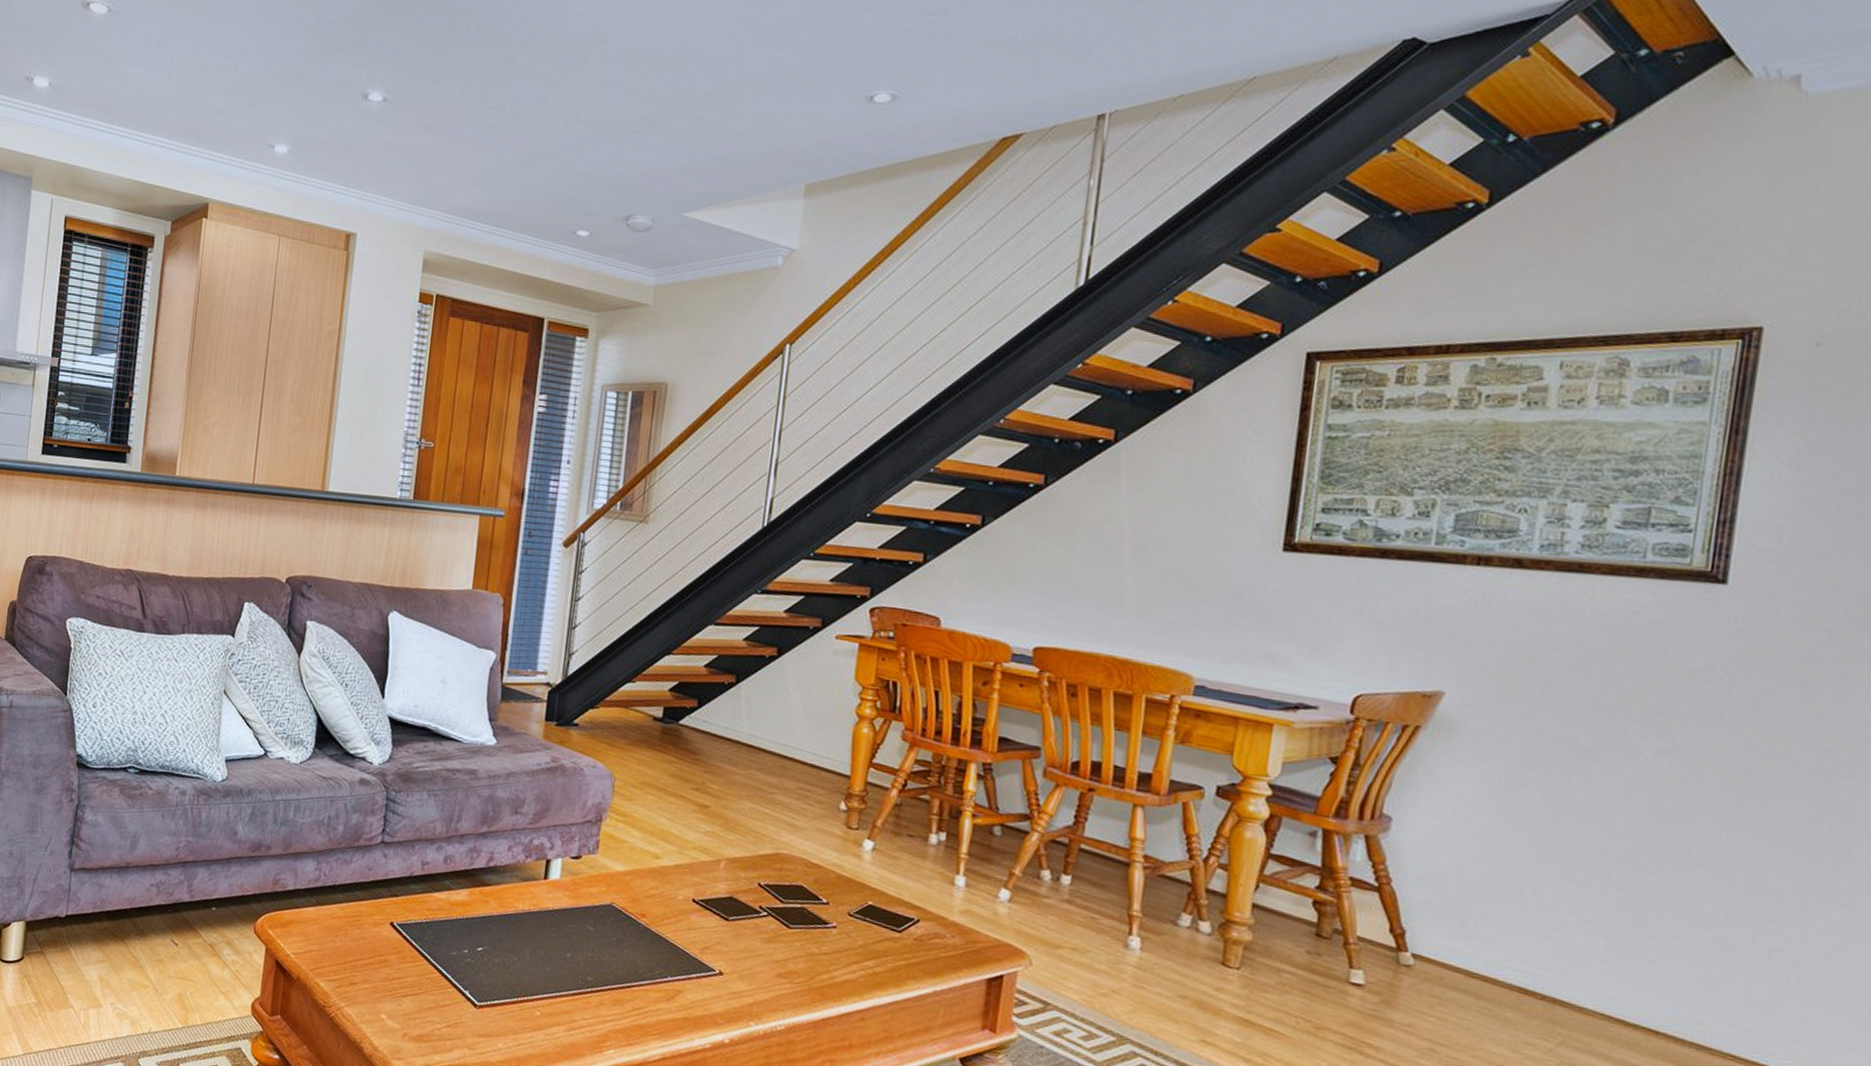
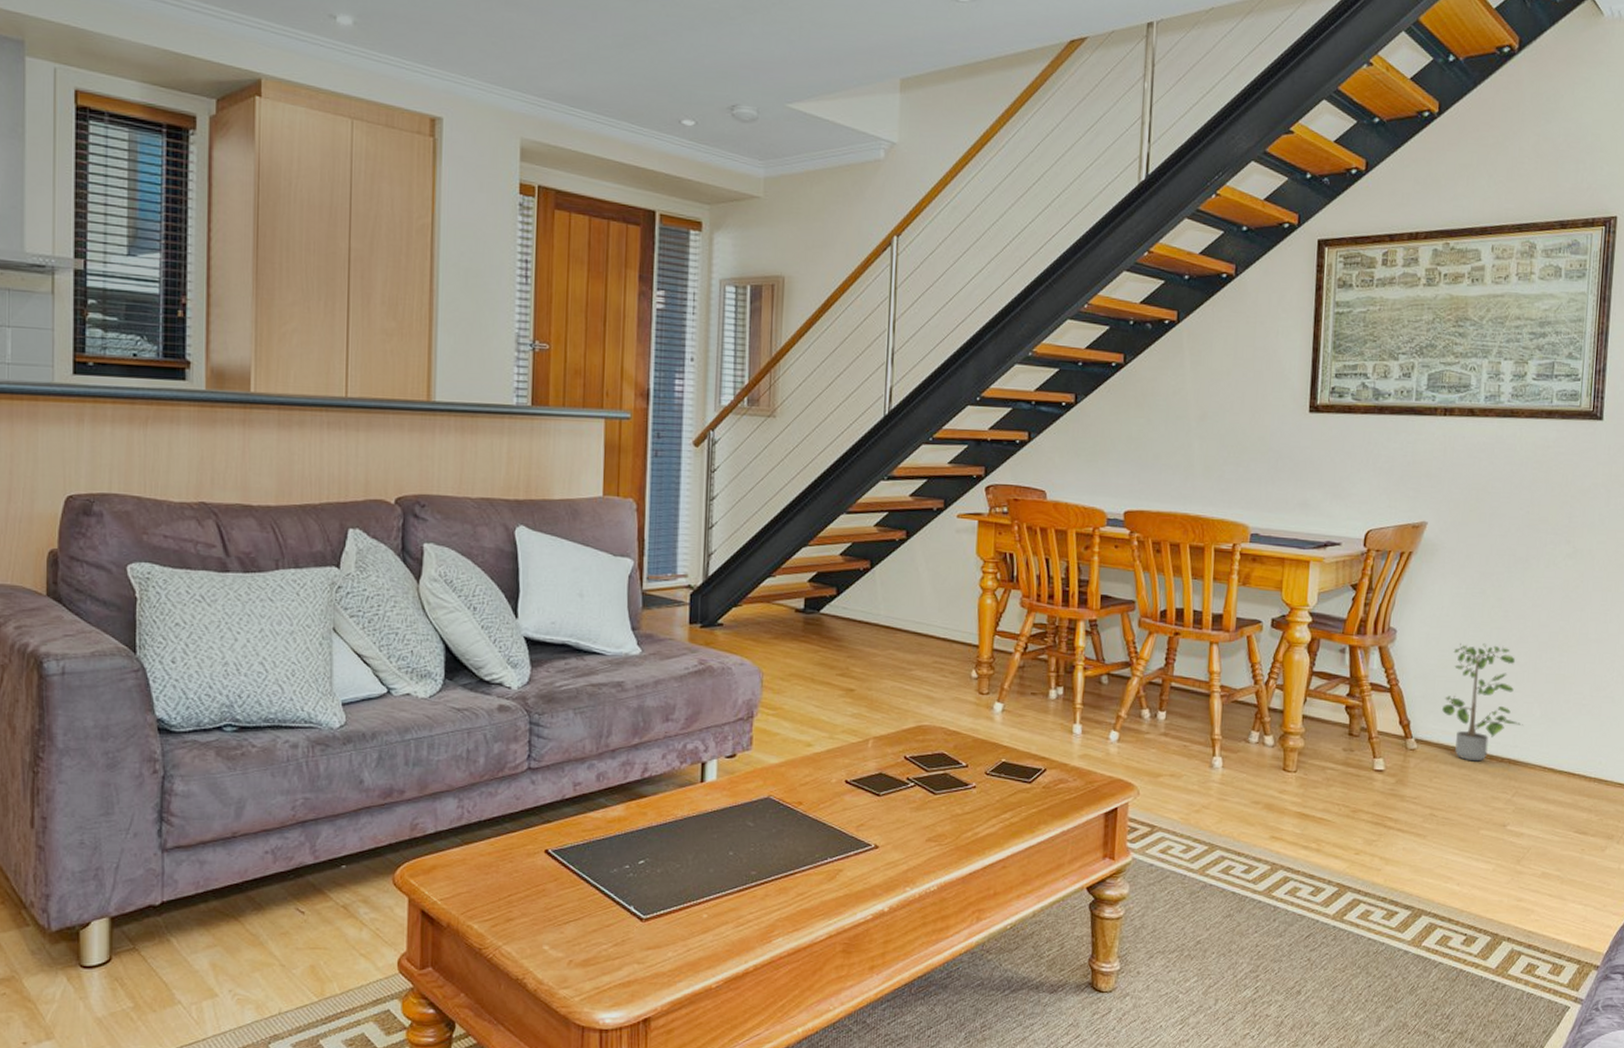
potted plant: none [1454,845,1578,995] -> present [1442,643,1523,762]

